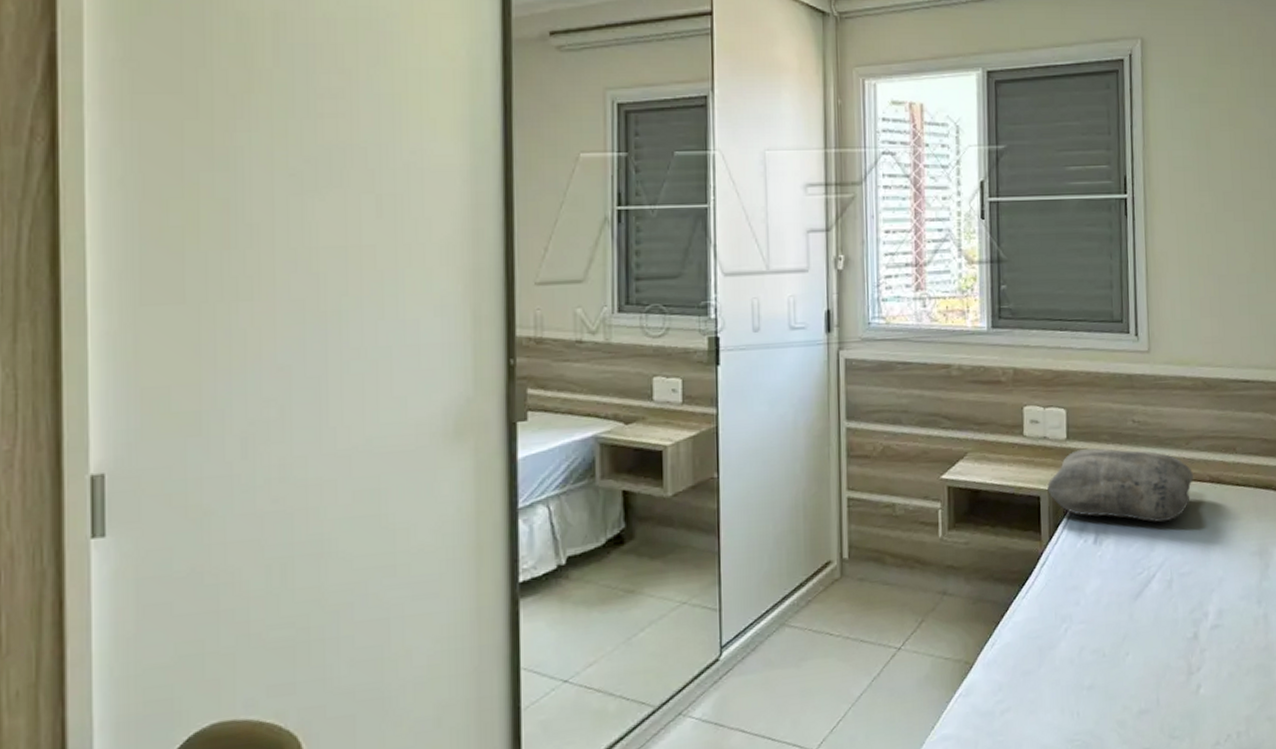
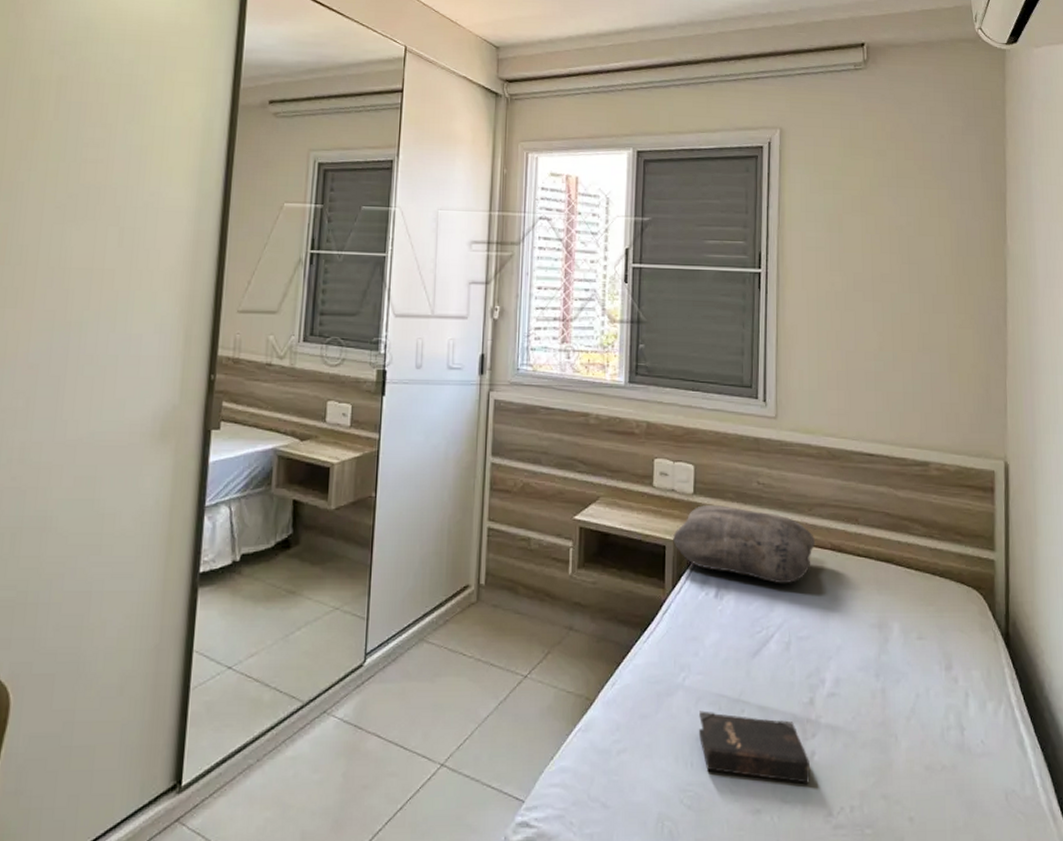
hardback book: none [1083,658,1197,718] -> present [698,711,810,784]

